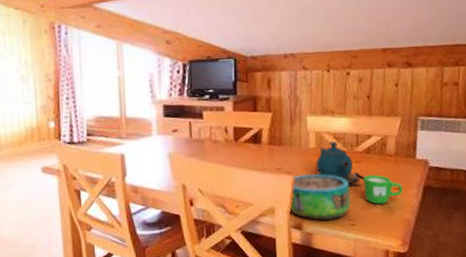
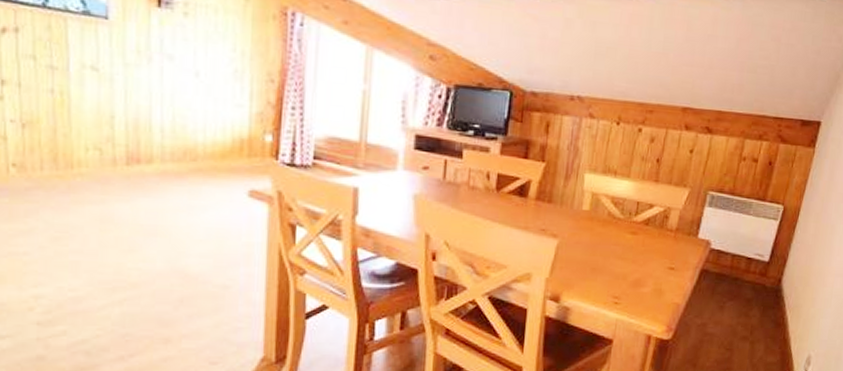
decorative bowl: present [288,174,351,221] -> none [547,239,621,295]
teapot: present [305,141,364,186] -> none [572,205,638,260]
mug: present [363,175,403,205] -> none [635,250,678,284]

